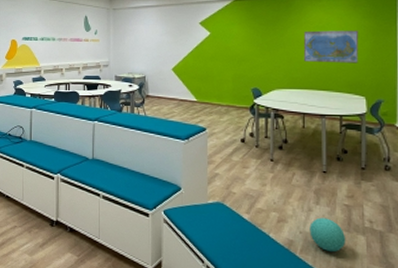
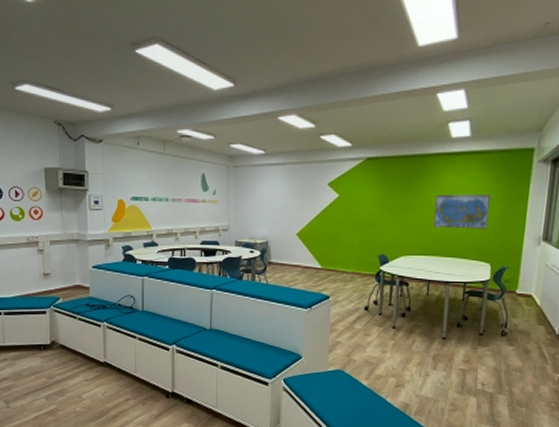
ball: present [309,217,346,253] -> none [425,381,459,414]

